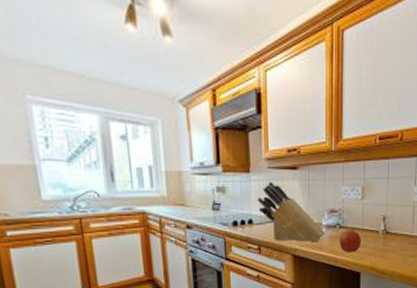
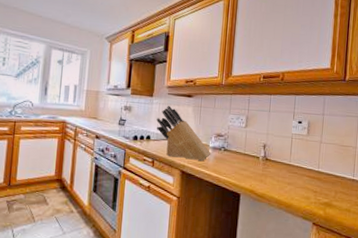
apple: present [339,229,362,253] -> none [223,153,243,174]

